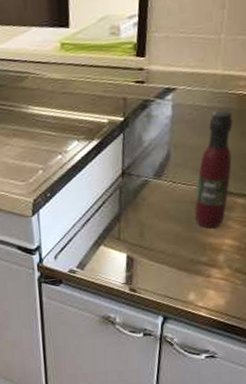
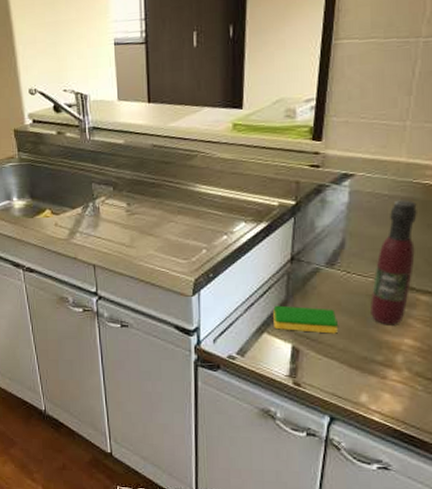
dish sponge: none [108,217,167,242] -> present [273,305,338,334]

